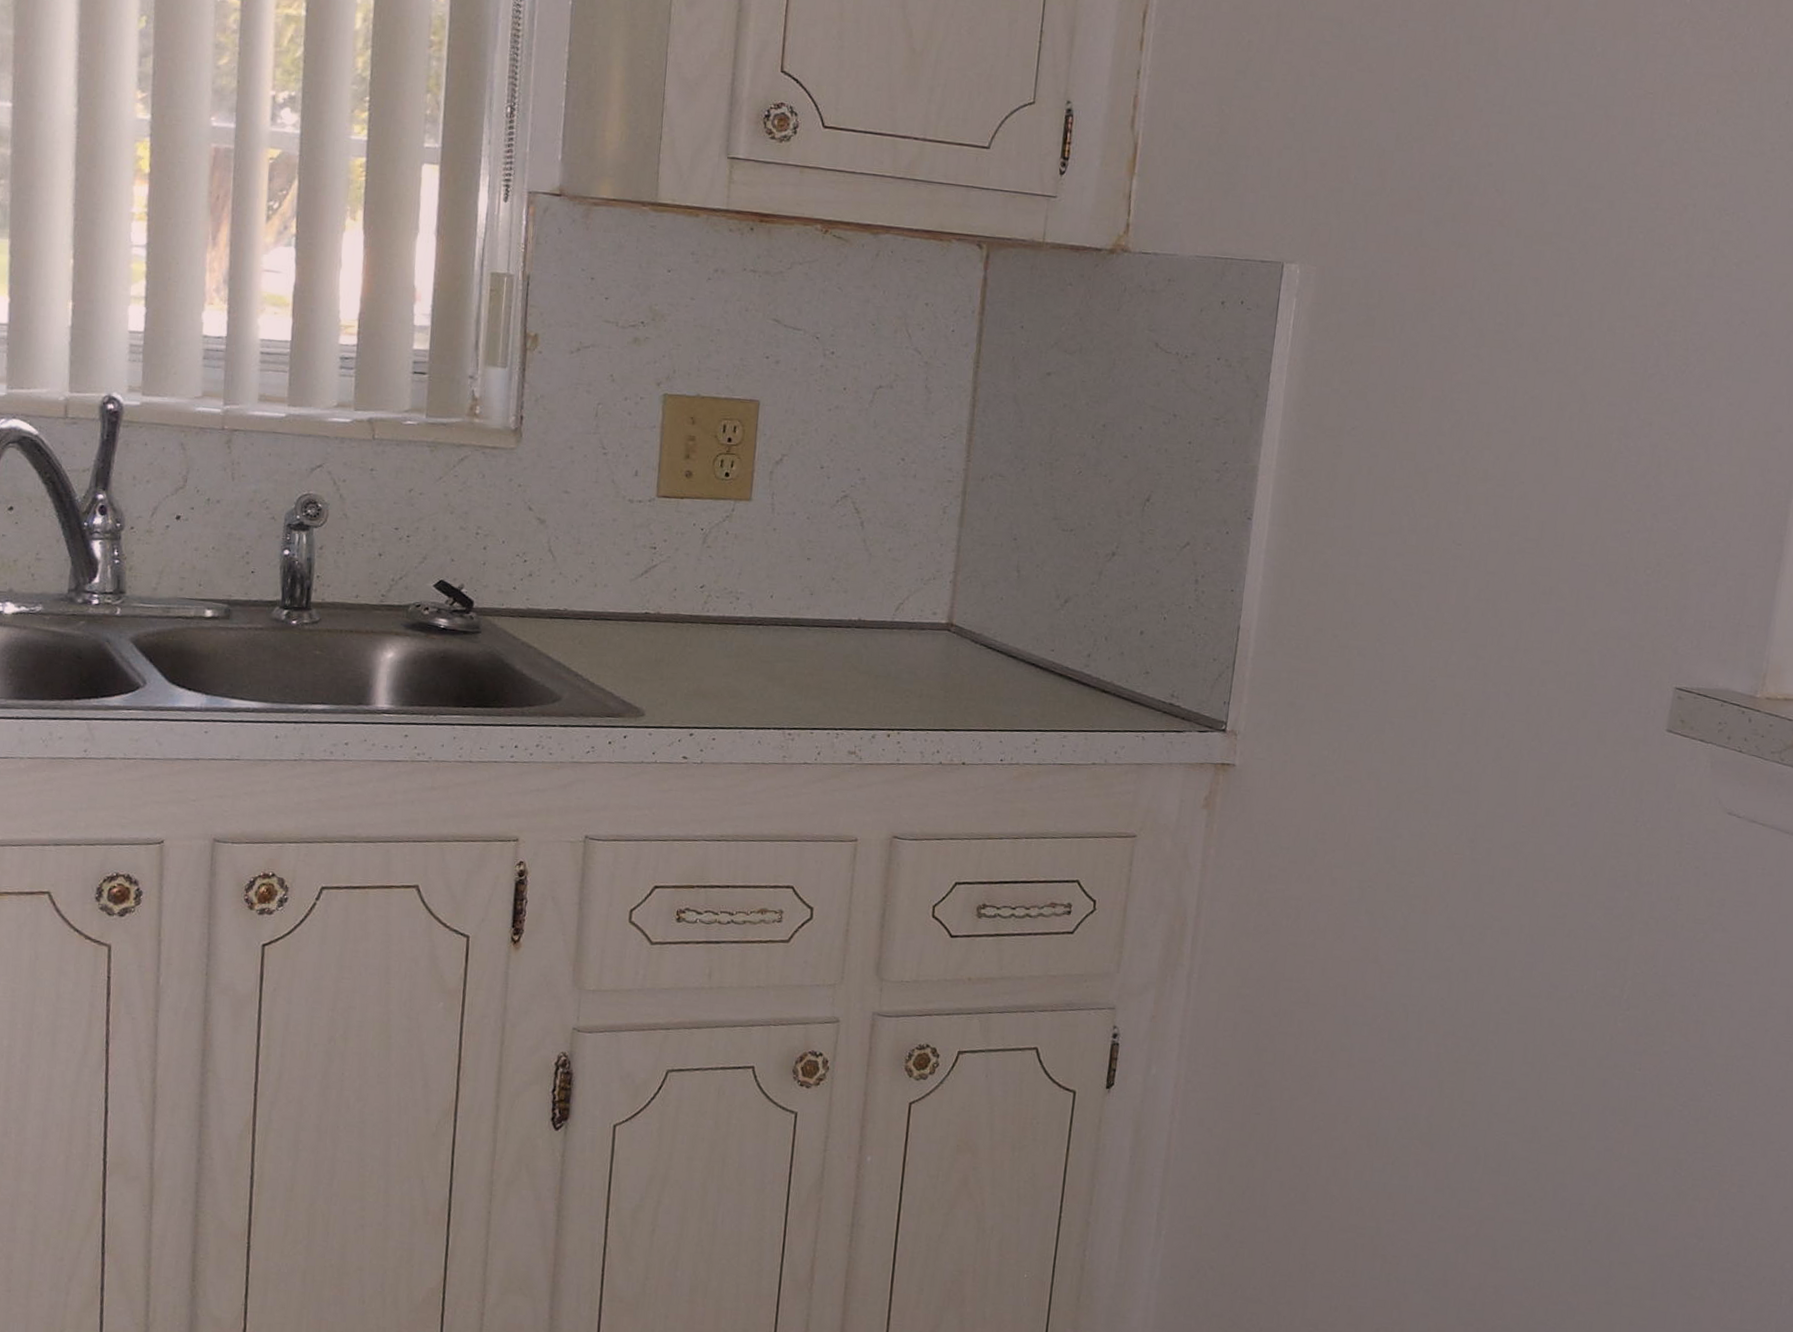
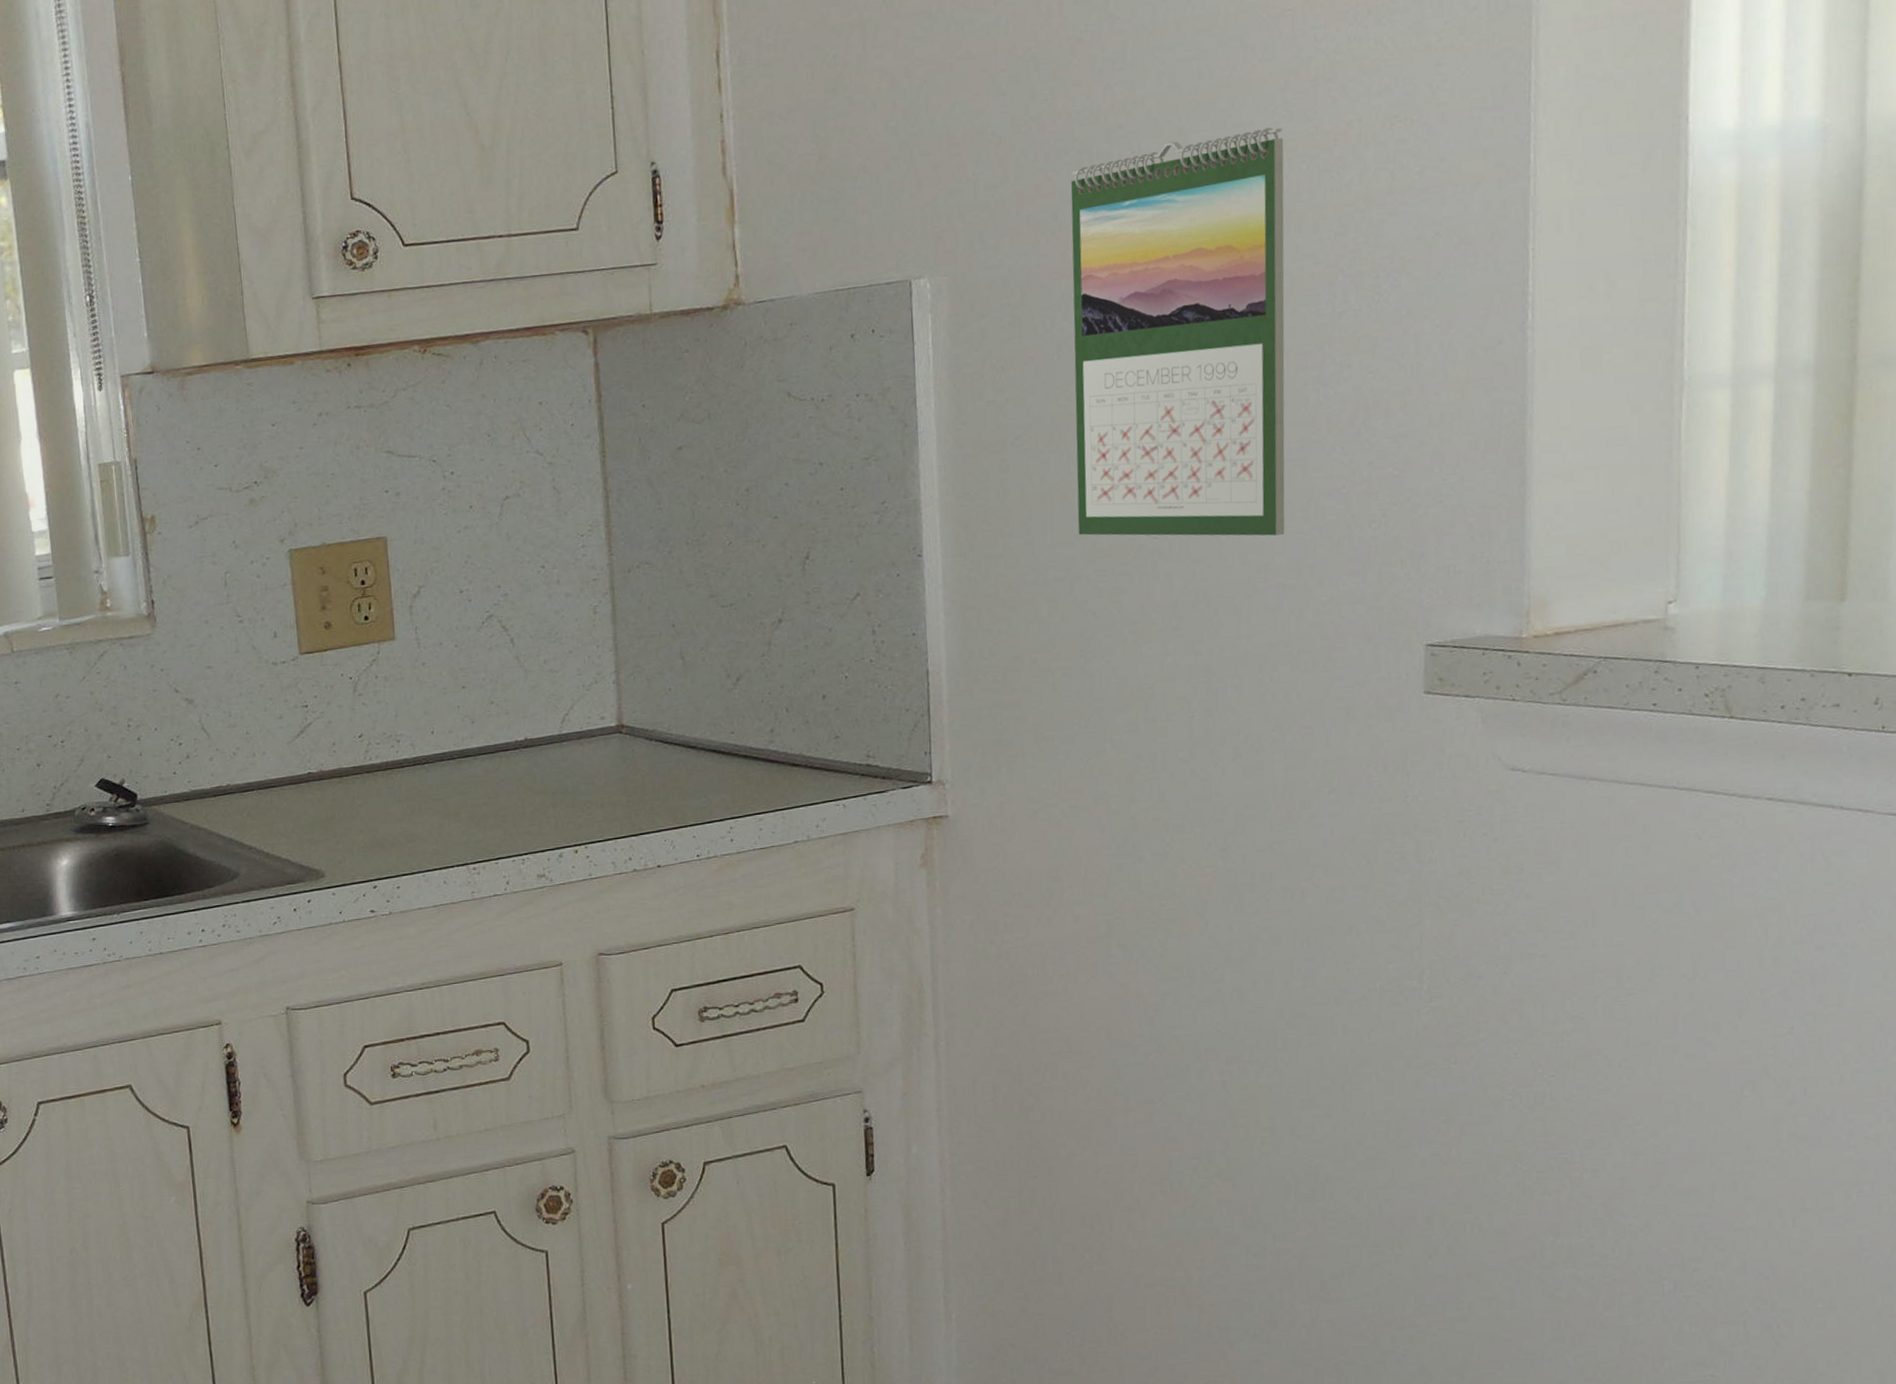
calendar: none [1393,187,1628,564] -> present [1070,127,1285,536]

